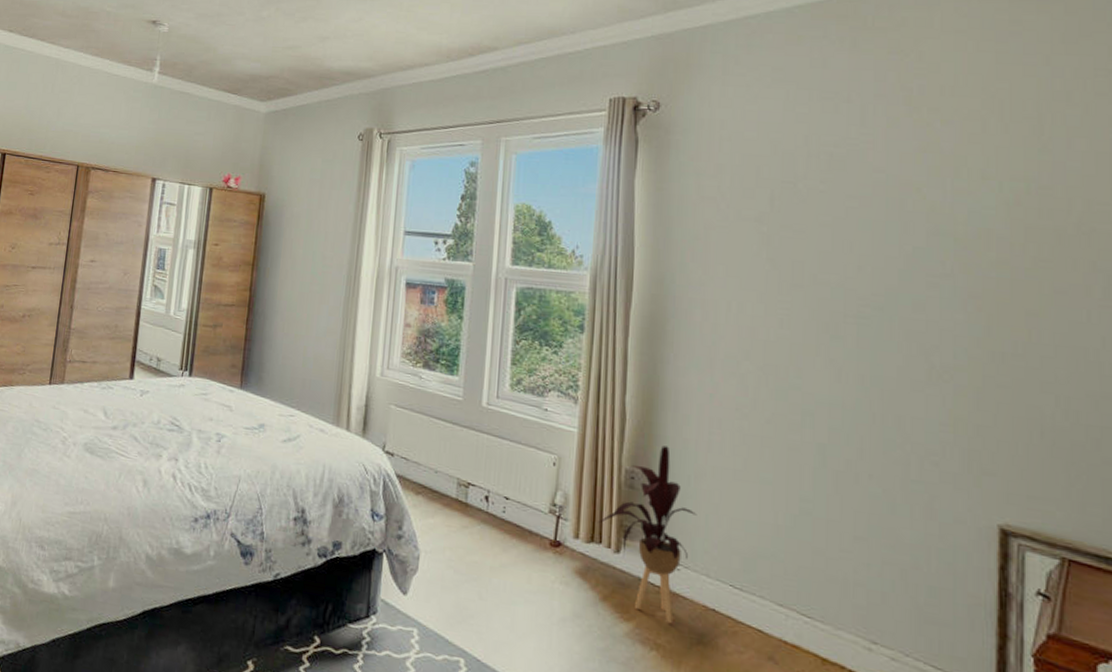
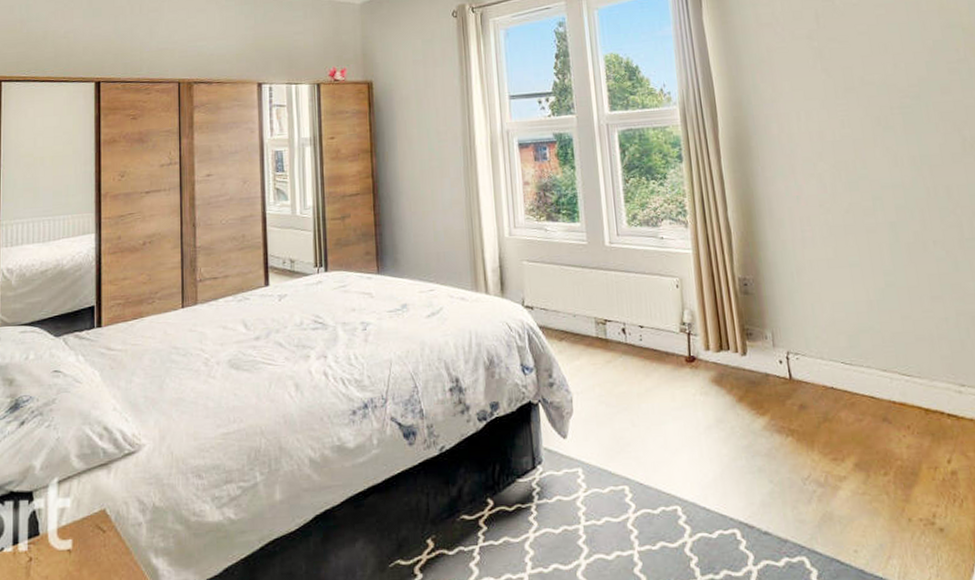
house plant: present [598,445,697,624] -> none [723,250,804,409]

